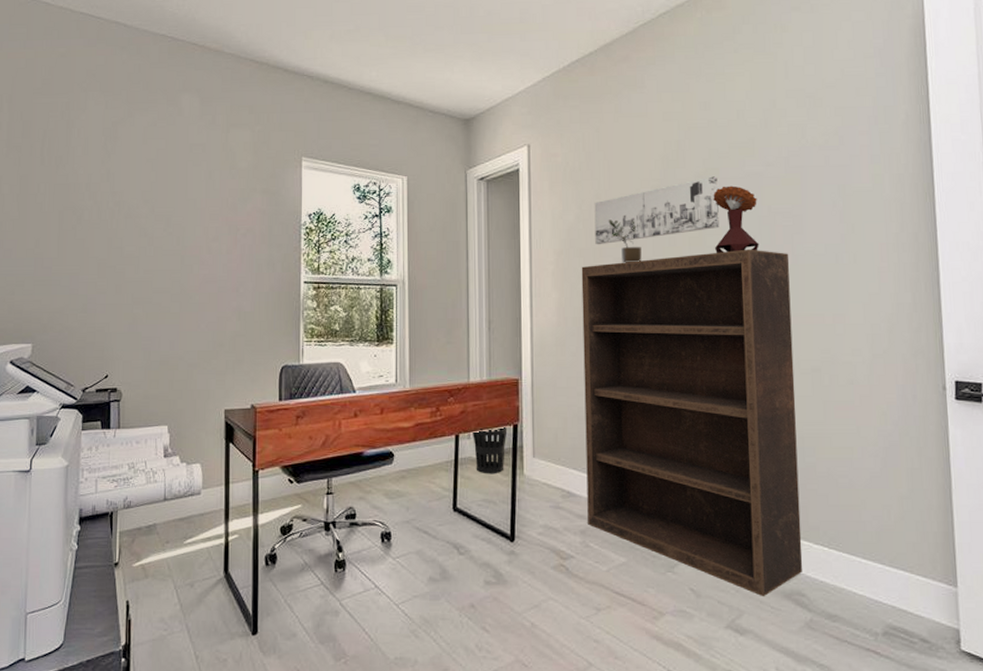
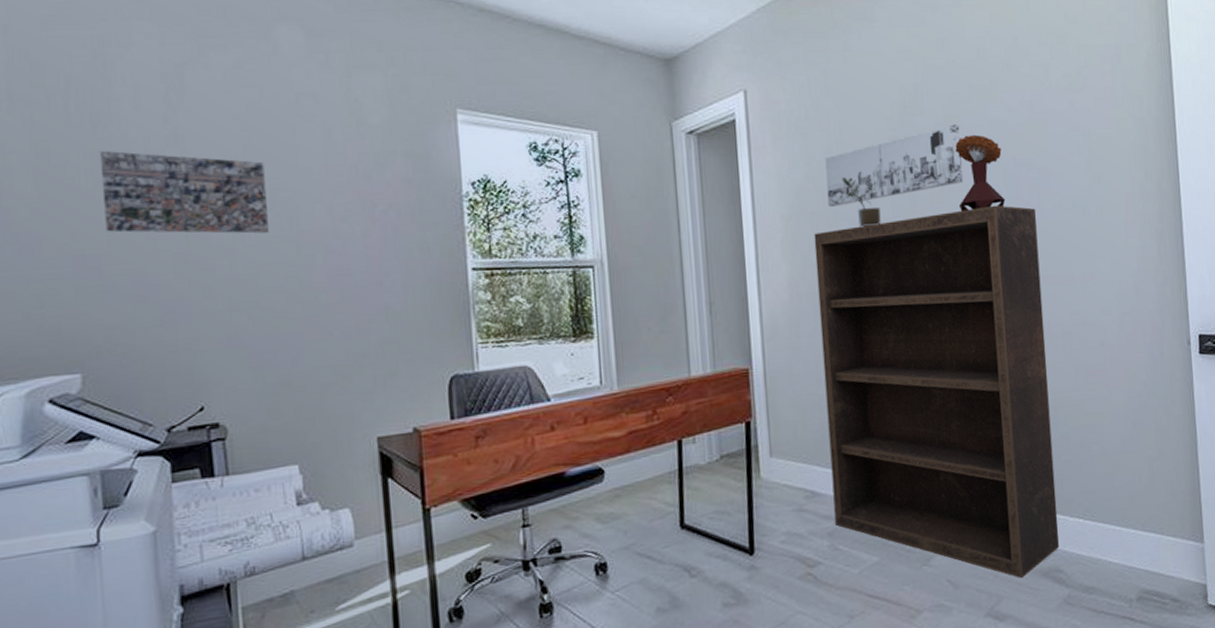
map: none [58,183,164,247] -> present [99,150,270,234]
wastebasket: present [471,425,508,473] -> none [696,423,739,481]

